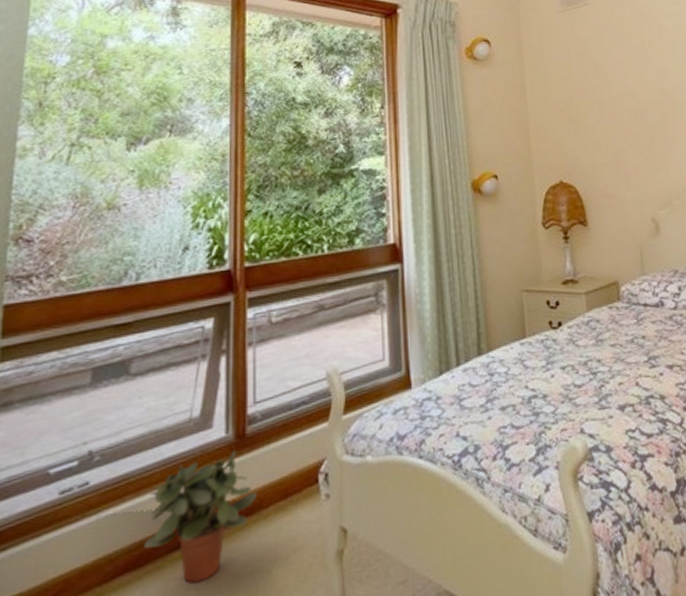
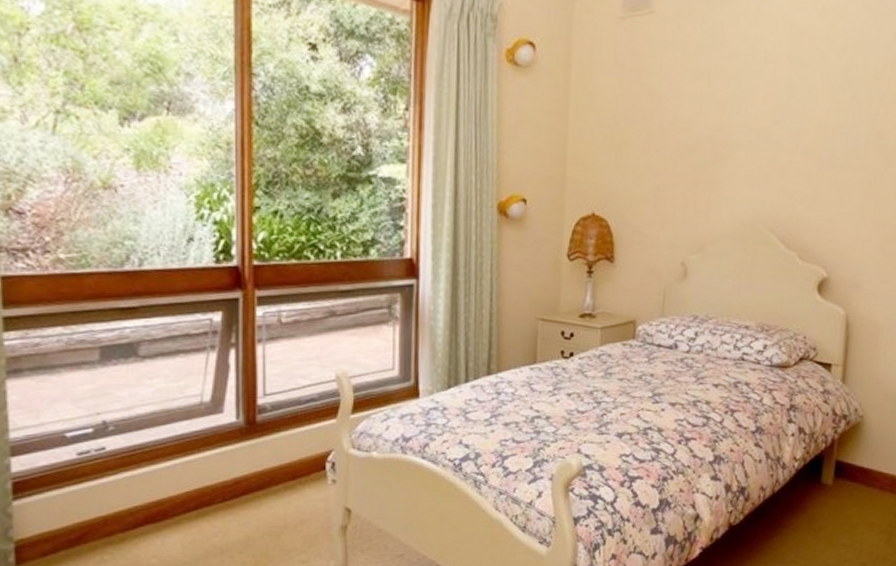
potted plant: present [144,450,257,583] -> none [162,434,267,538]

